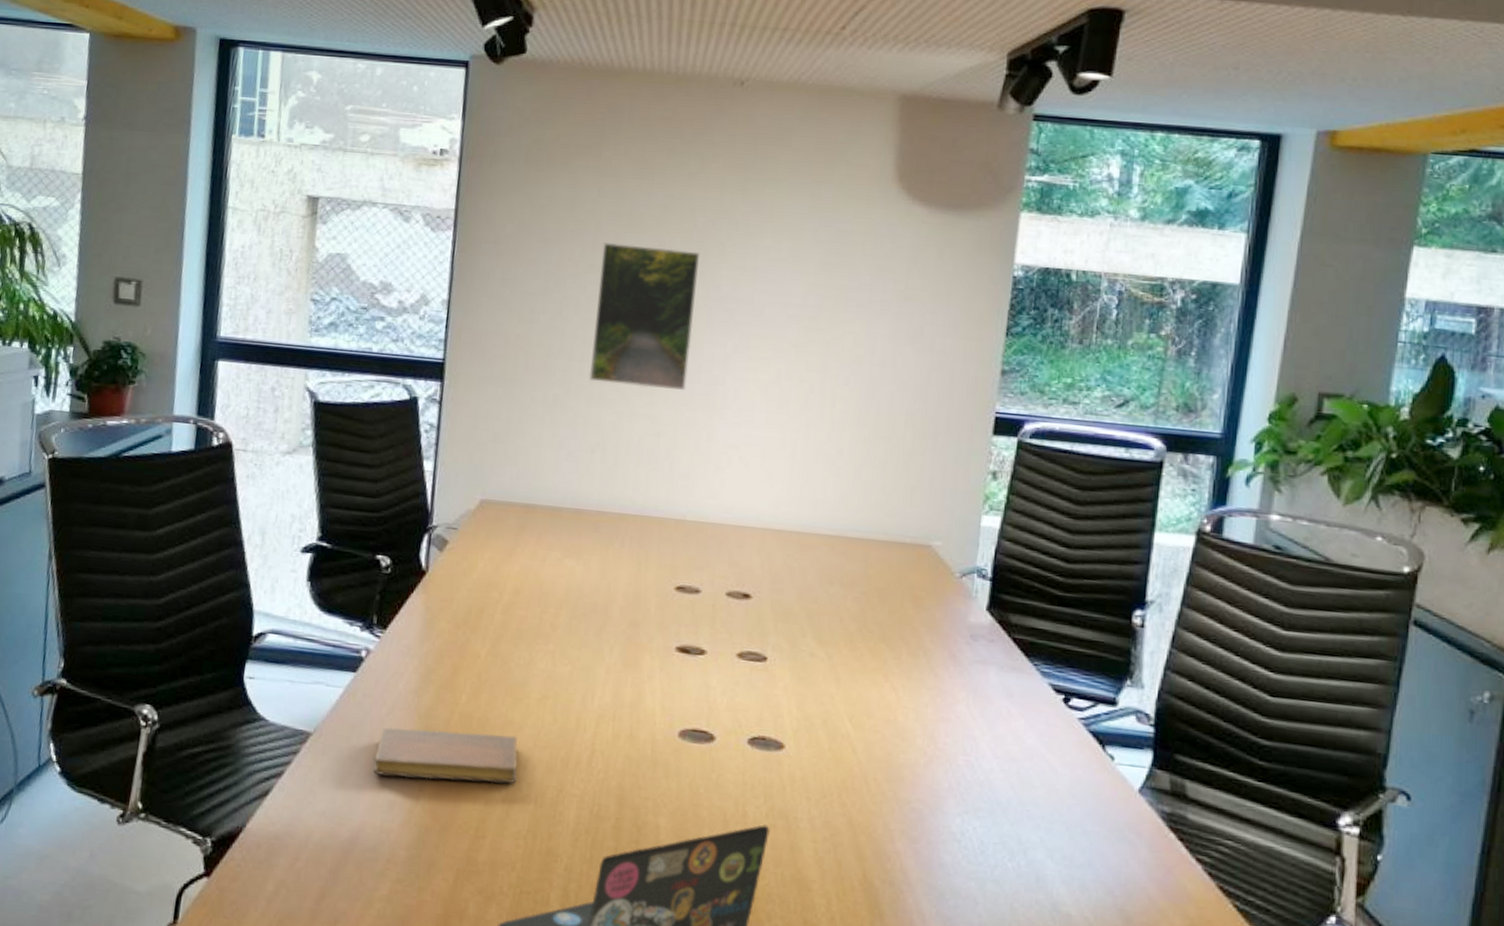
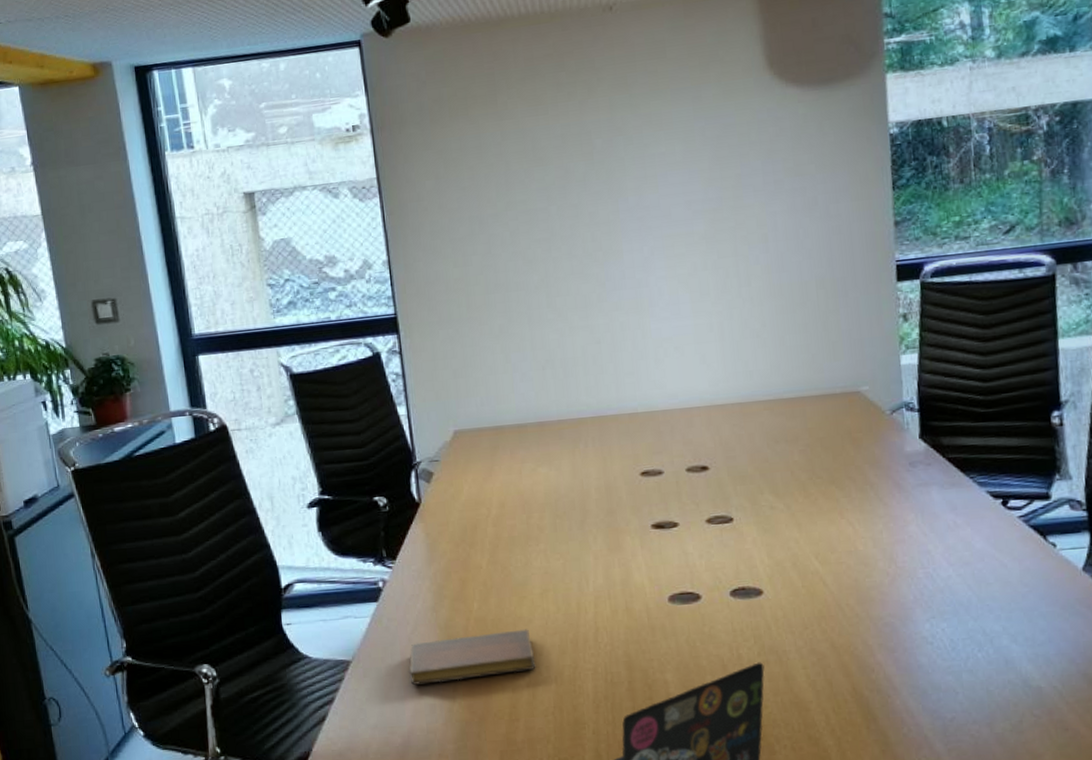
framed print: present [588,242,700,390] -> none [515,171,615,307]

